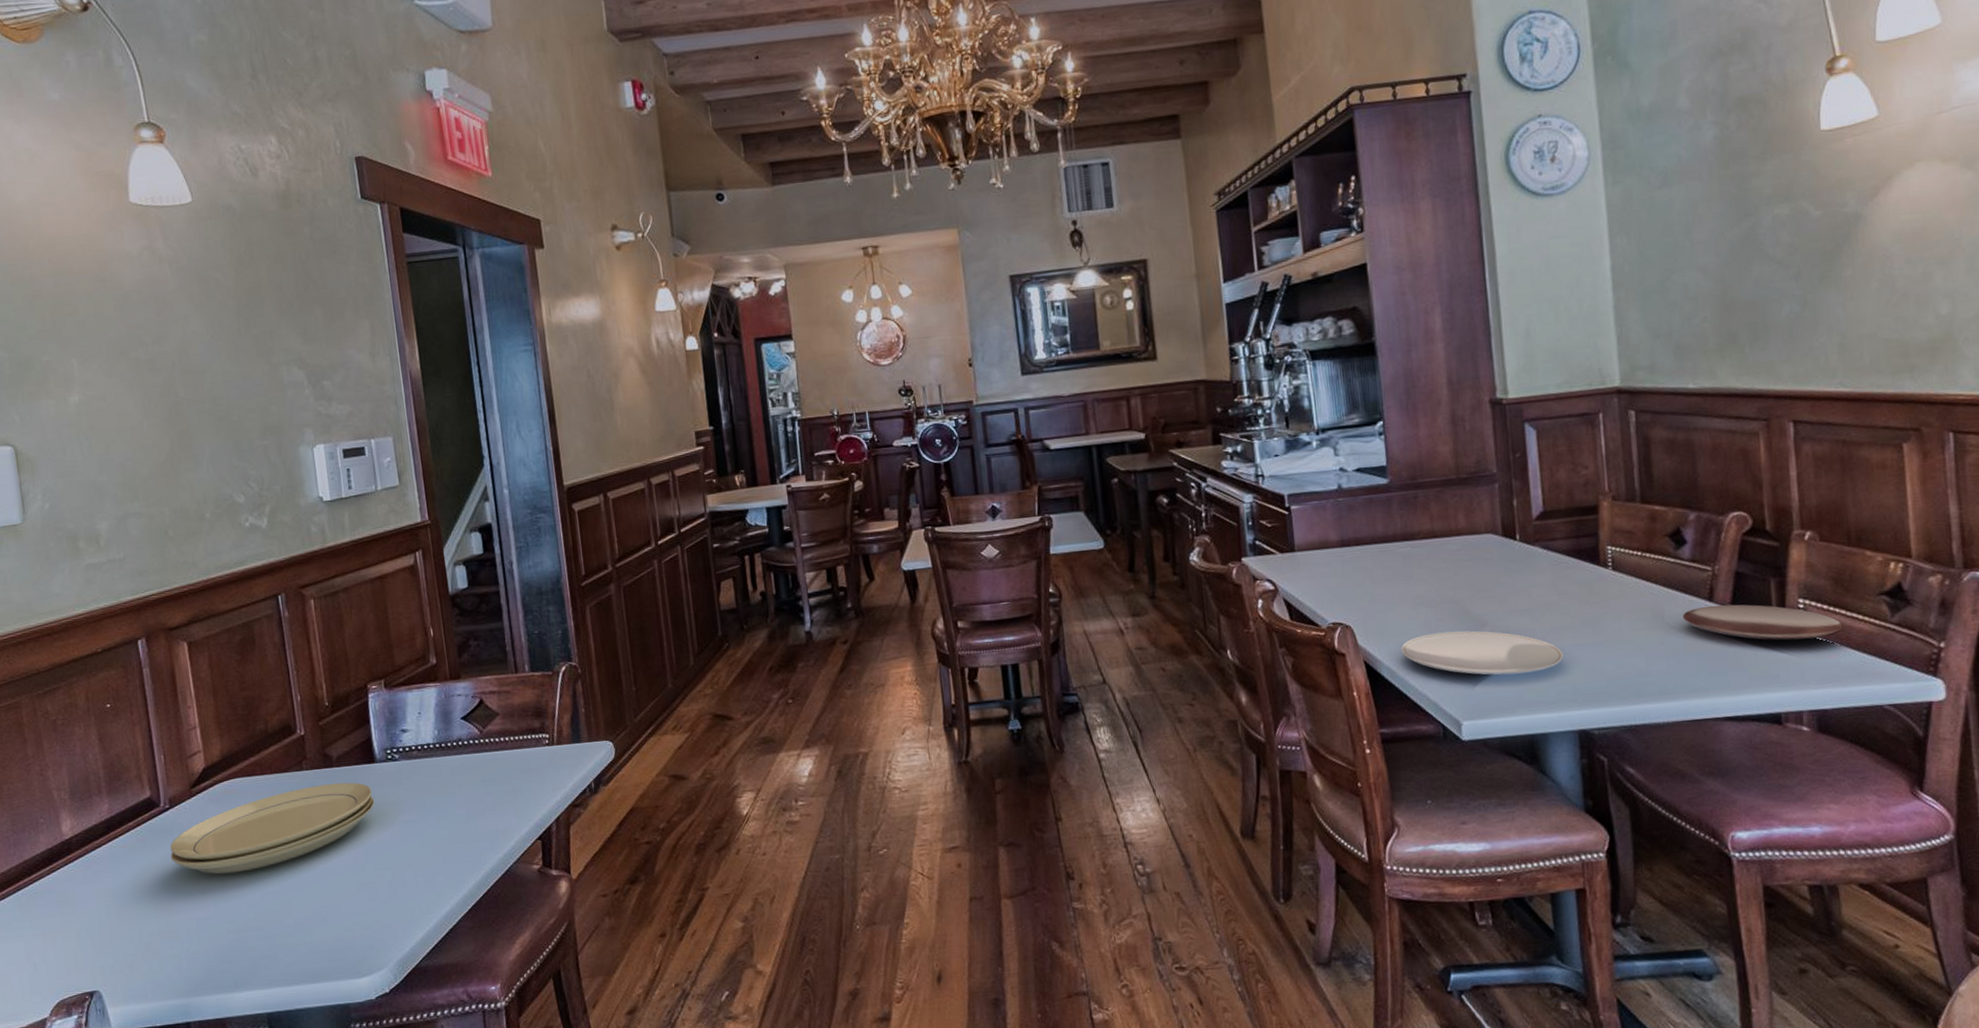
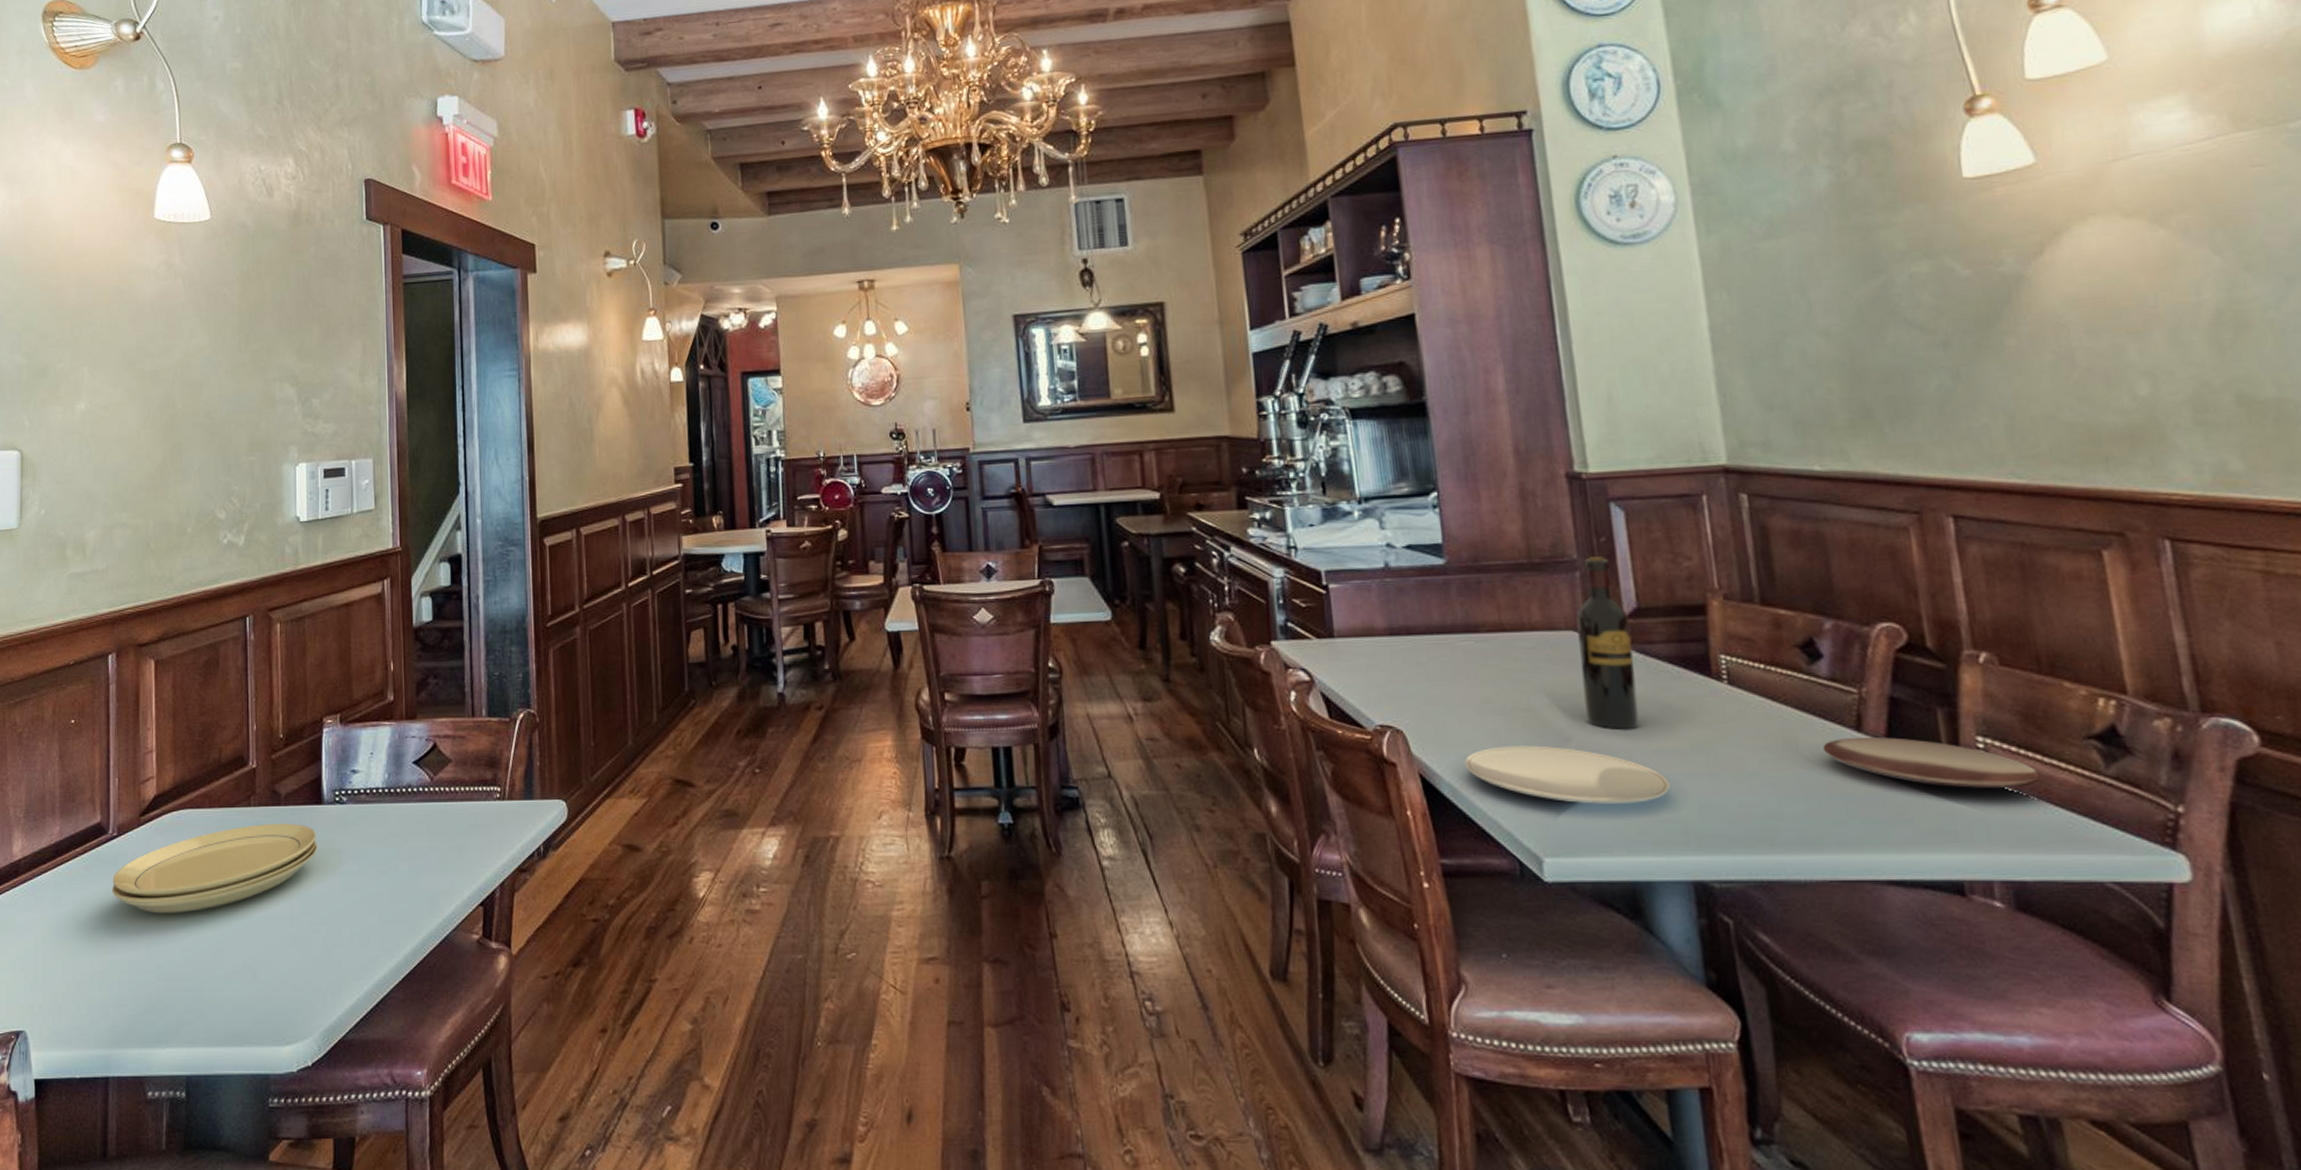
wine bottle: none [1494,470,1542,613] -> present [1576,557,1640,730]

